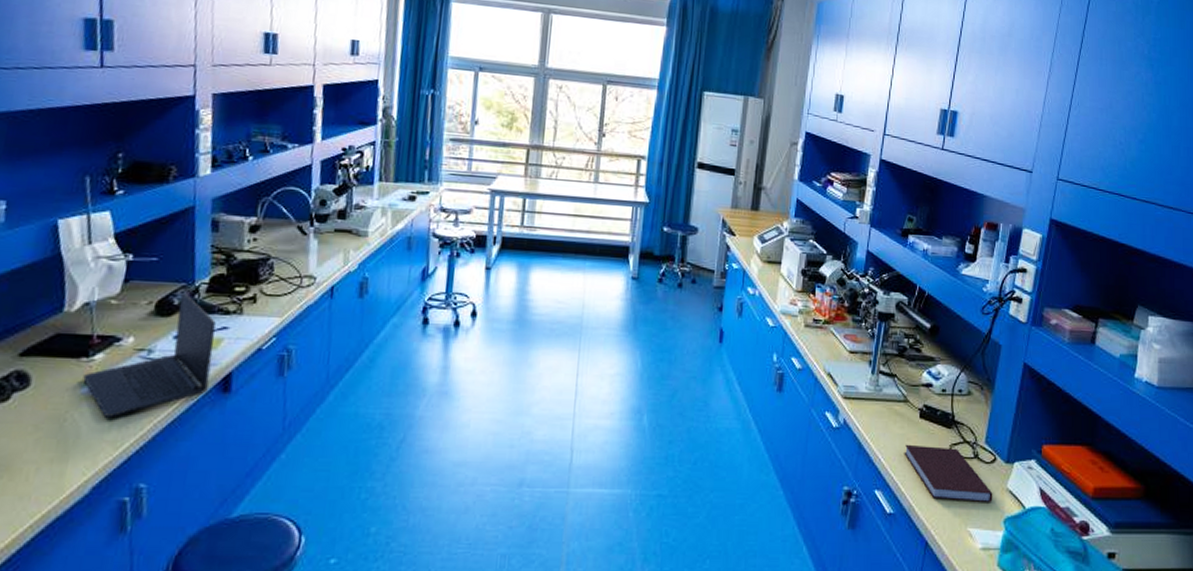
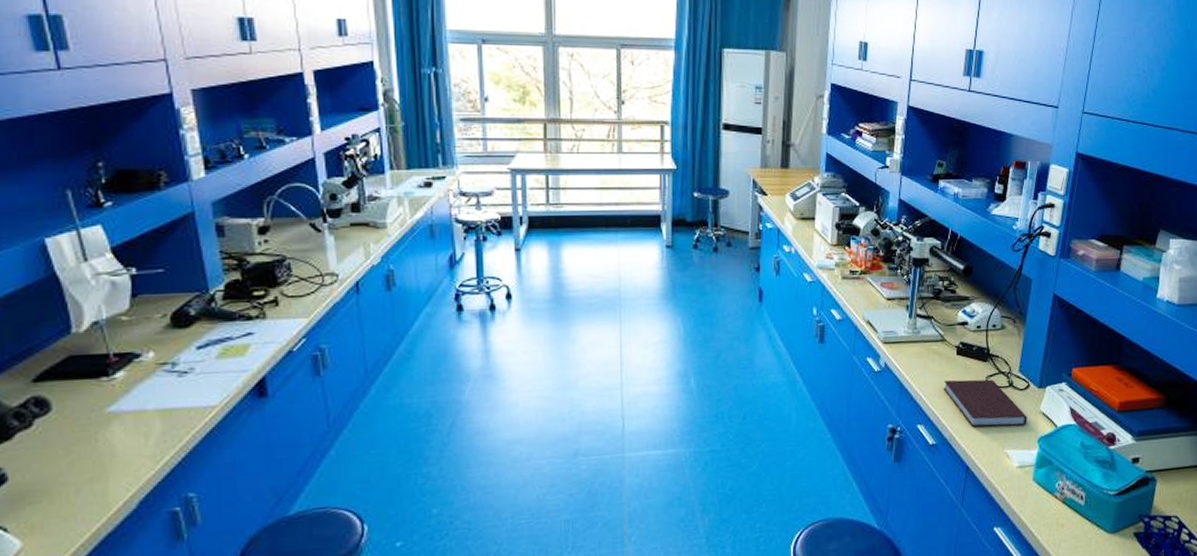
laptop: present [83,293,216,417] -> none [107,303,242,433]

